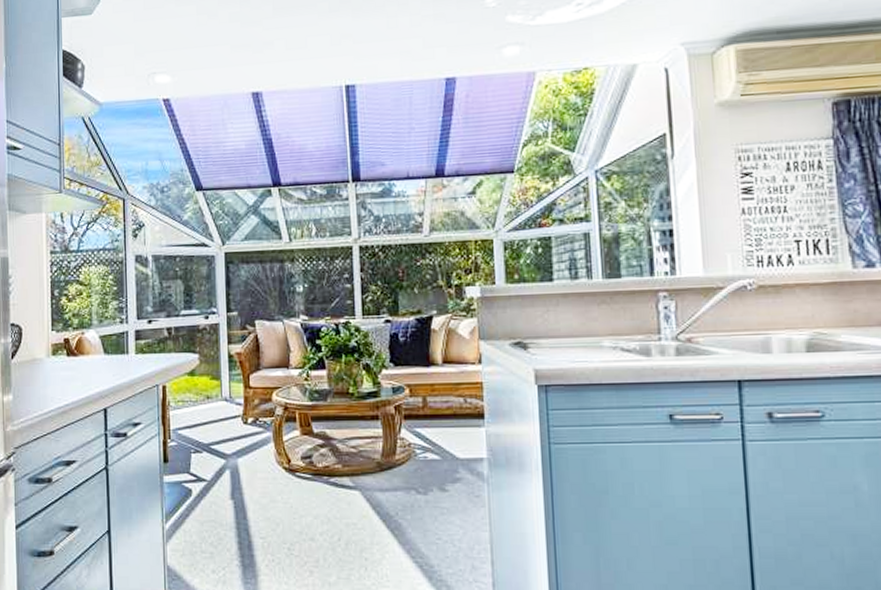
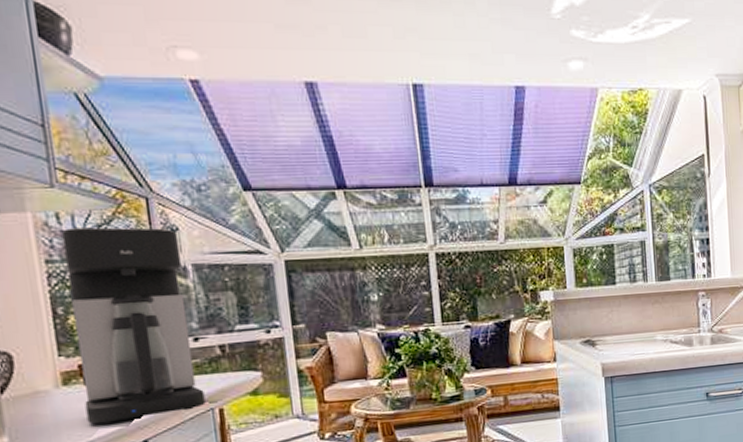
coffee maker: none [63,224,152,391] -> present [61,227,206,424]

